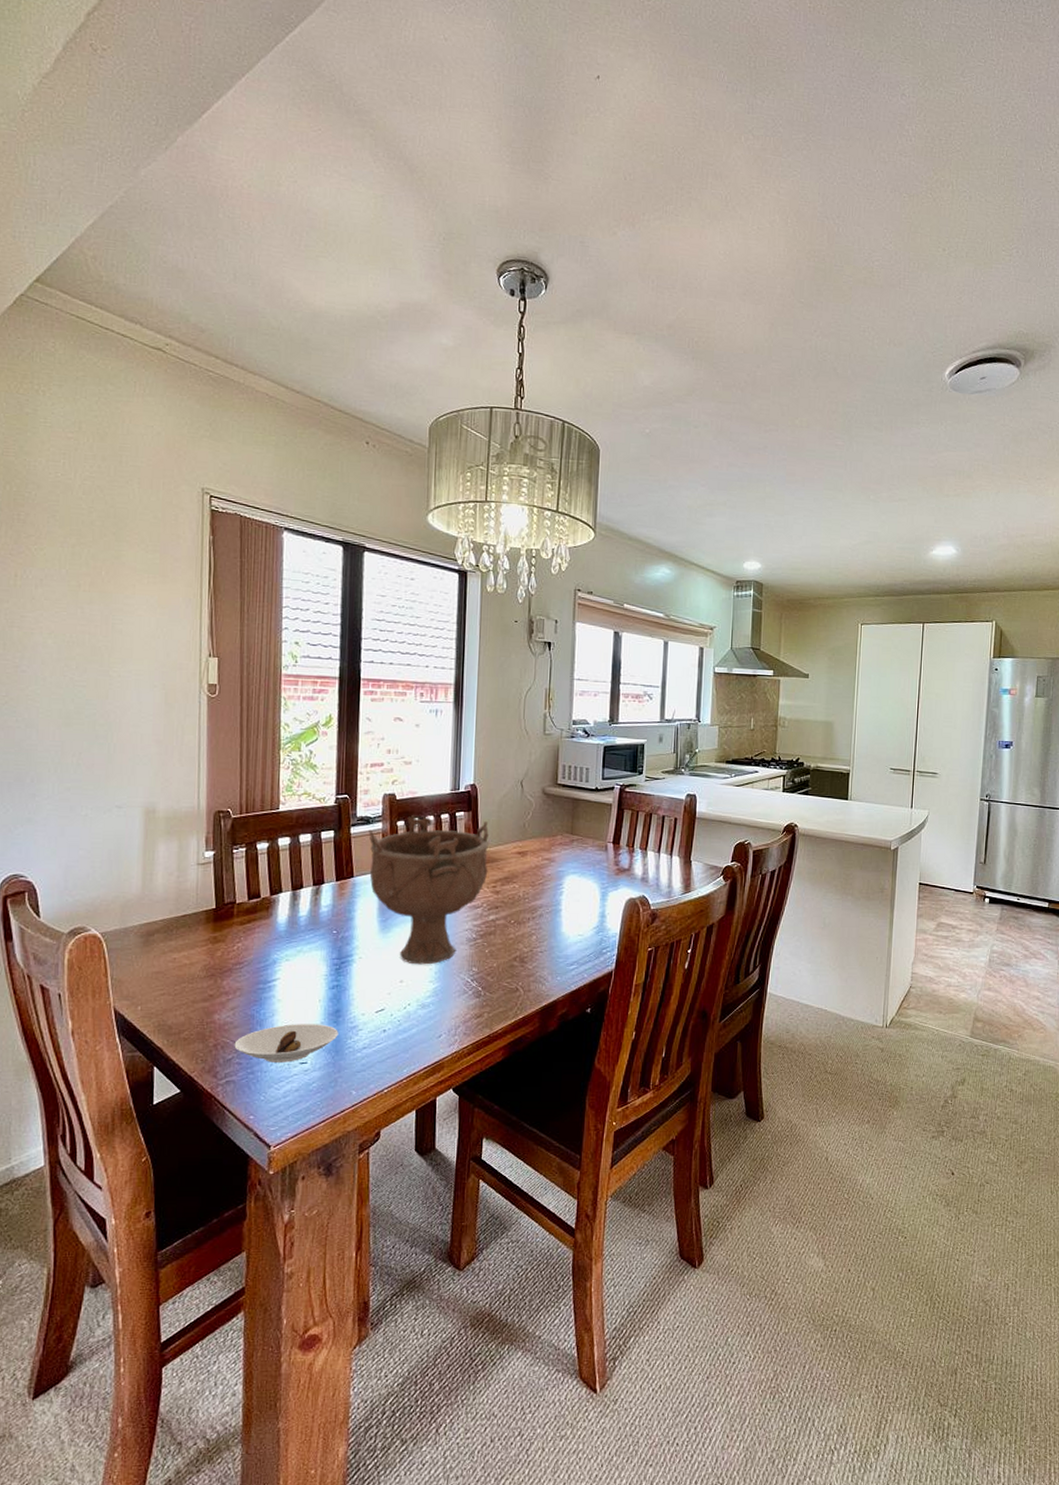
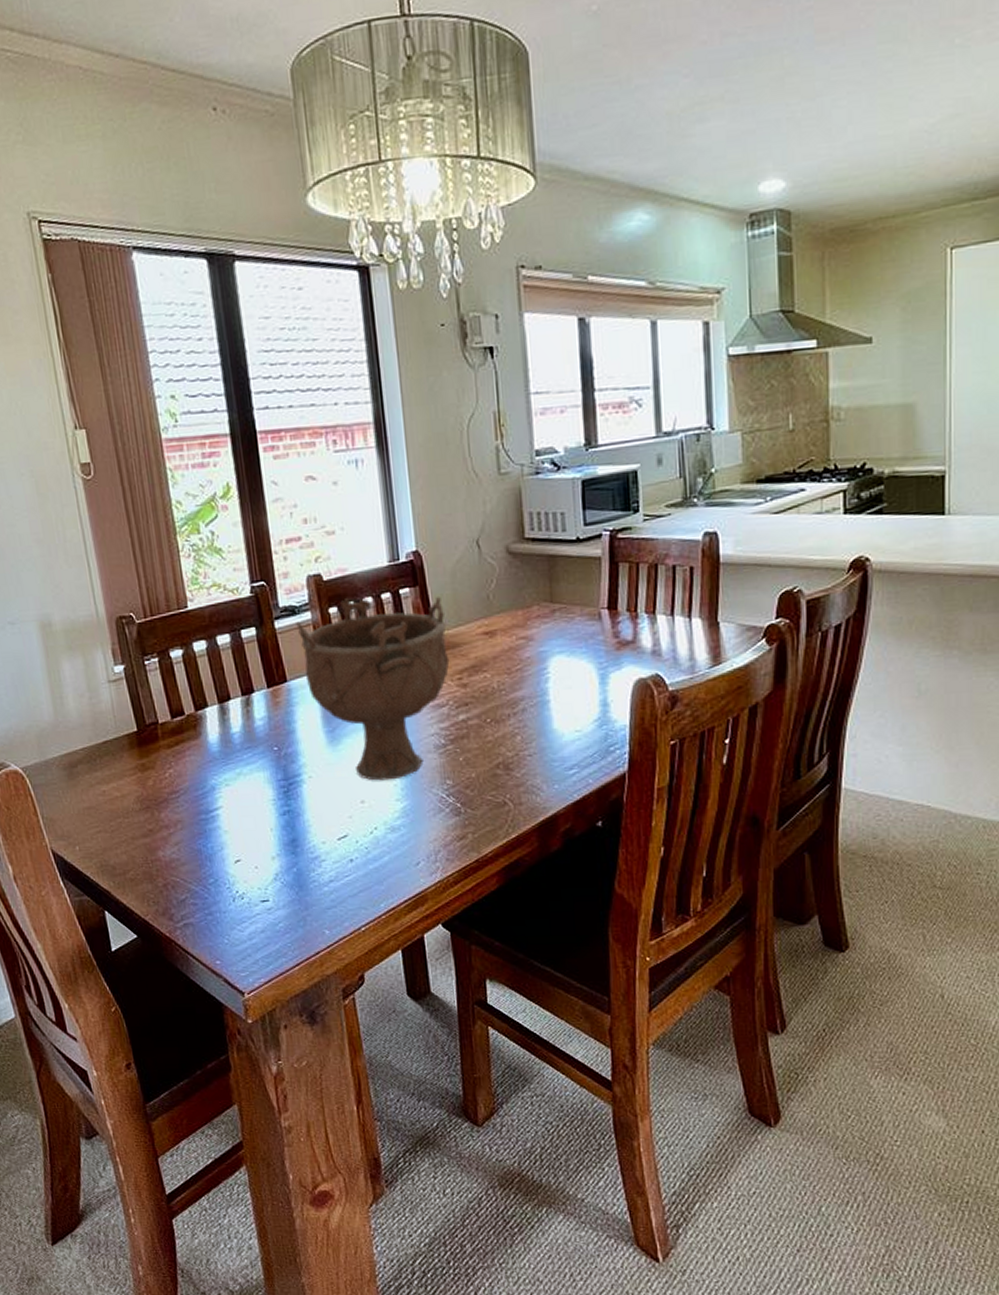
saucer: present [234,1024,339,1062] -> none [185,856,299,902]

